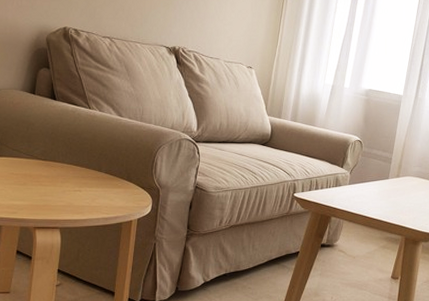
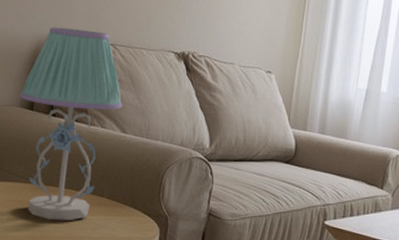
table lamp: none [21,19,119,192] -> present [19,27,123,221]

